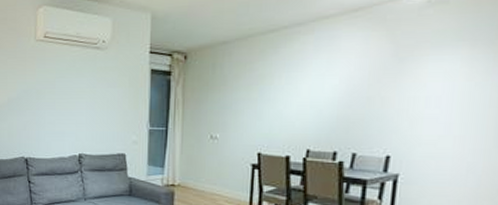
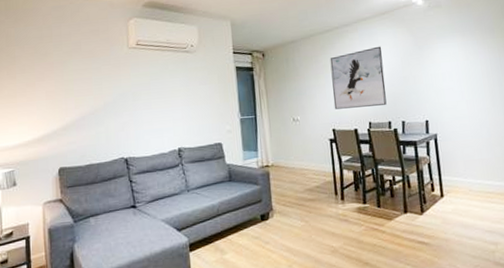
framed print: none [264,54,344,131] -> present [330,46,387,110]

